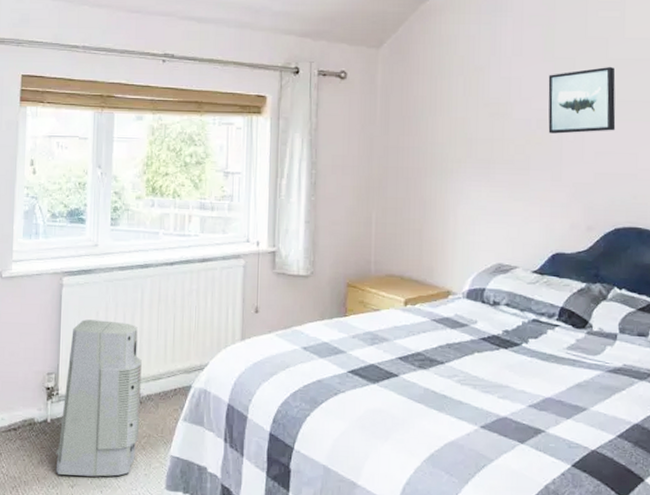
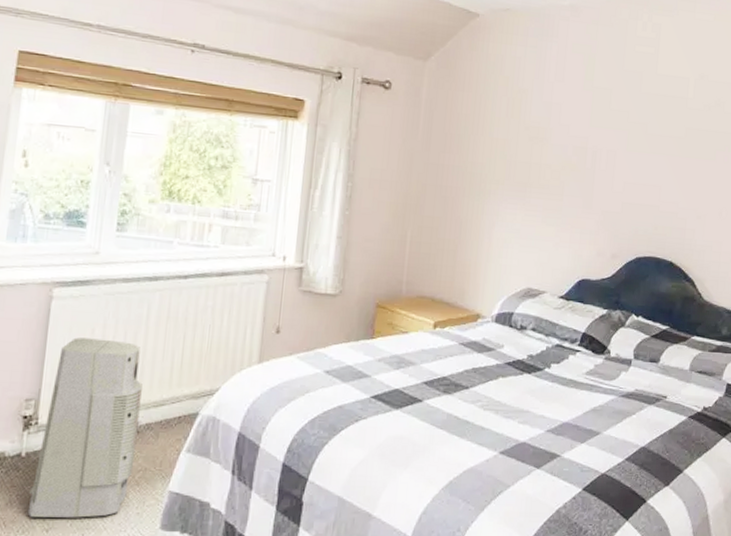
wall art: present [548,66,616,134] -> none [583,100,647,163]

